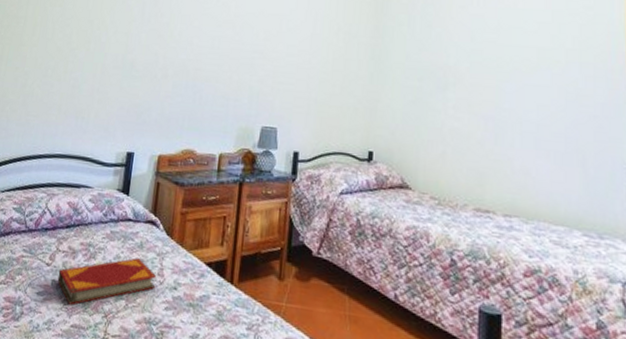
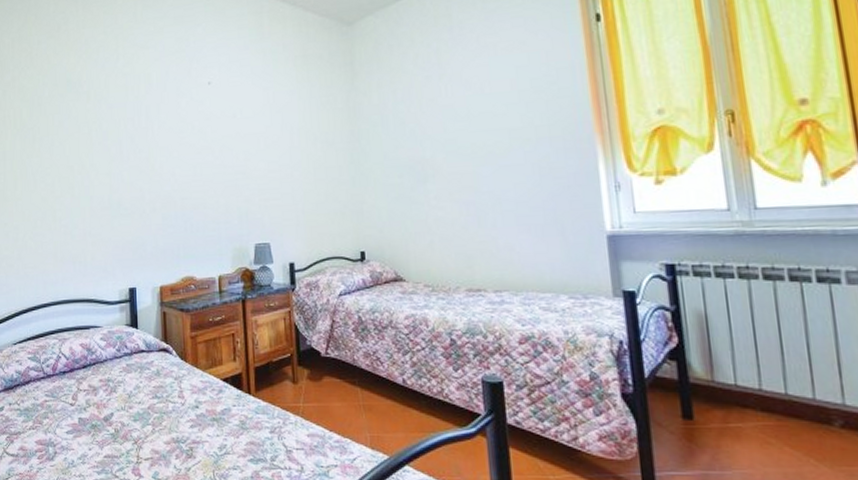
hardback book: present [57,257,157,305] -> none [83,385,178,438]

